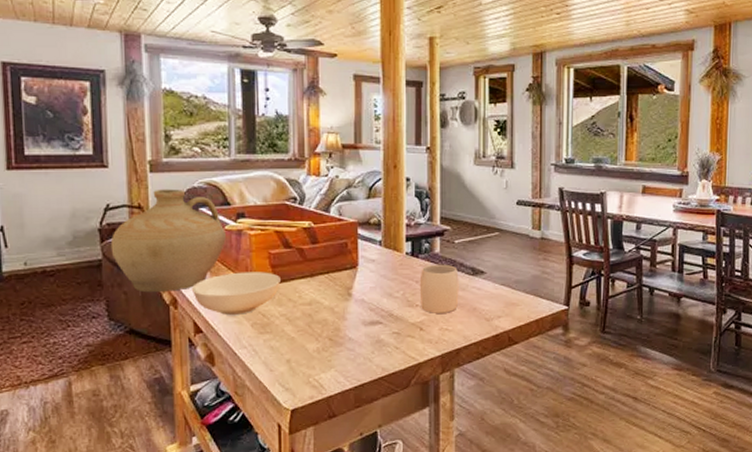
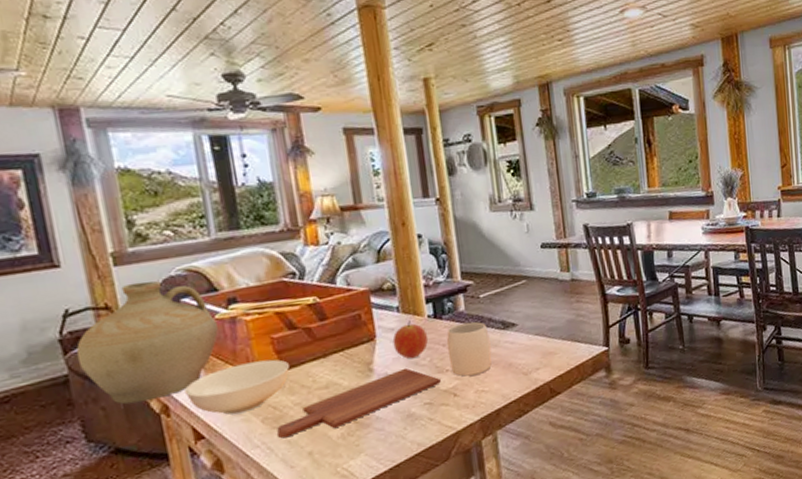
cutting board: none [263,297,410,344] -> present [277,367,441,439]
fruit: none [372,254,404,290] -> present [392,319,429,359]

